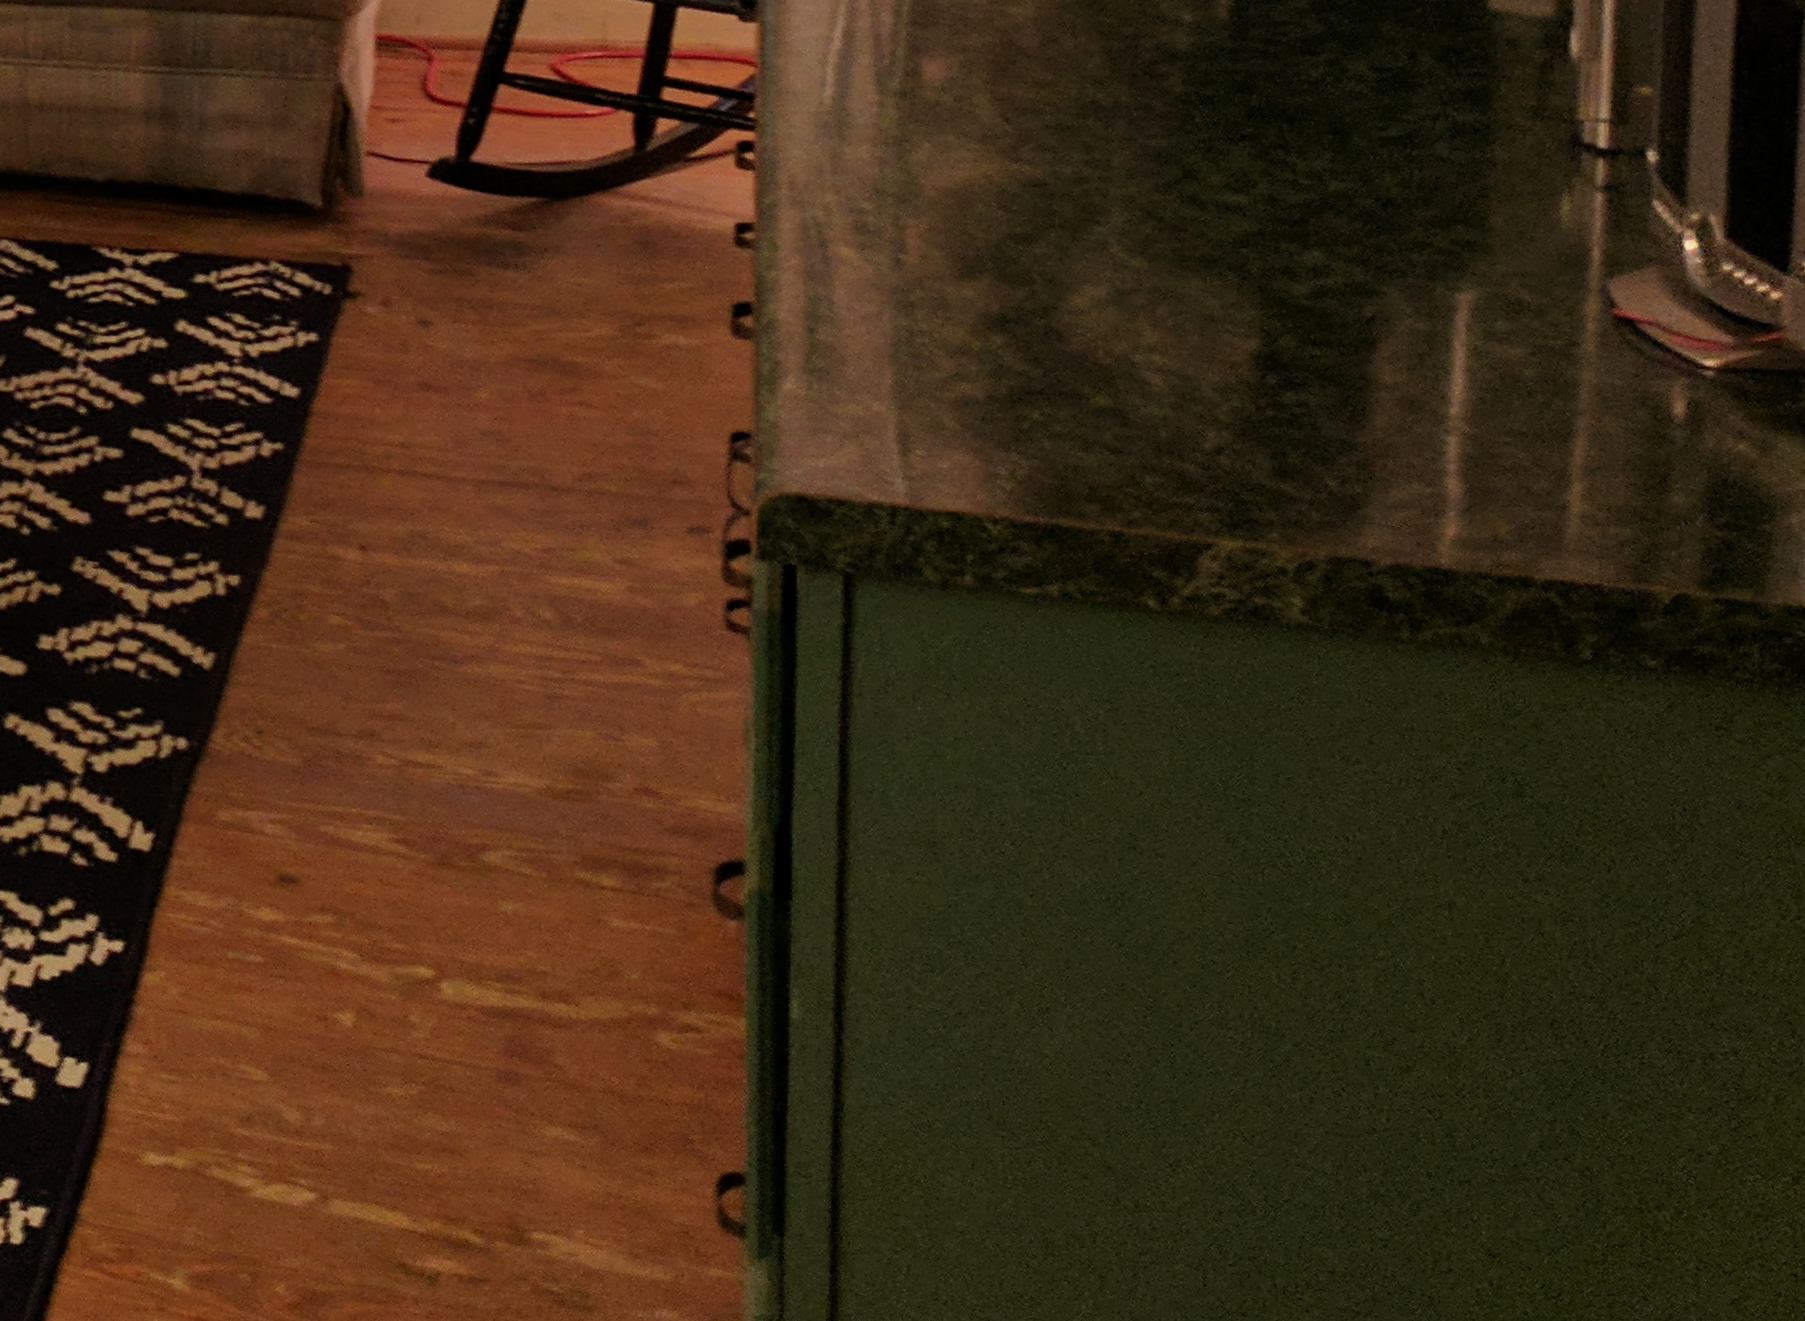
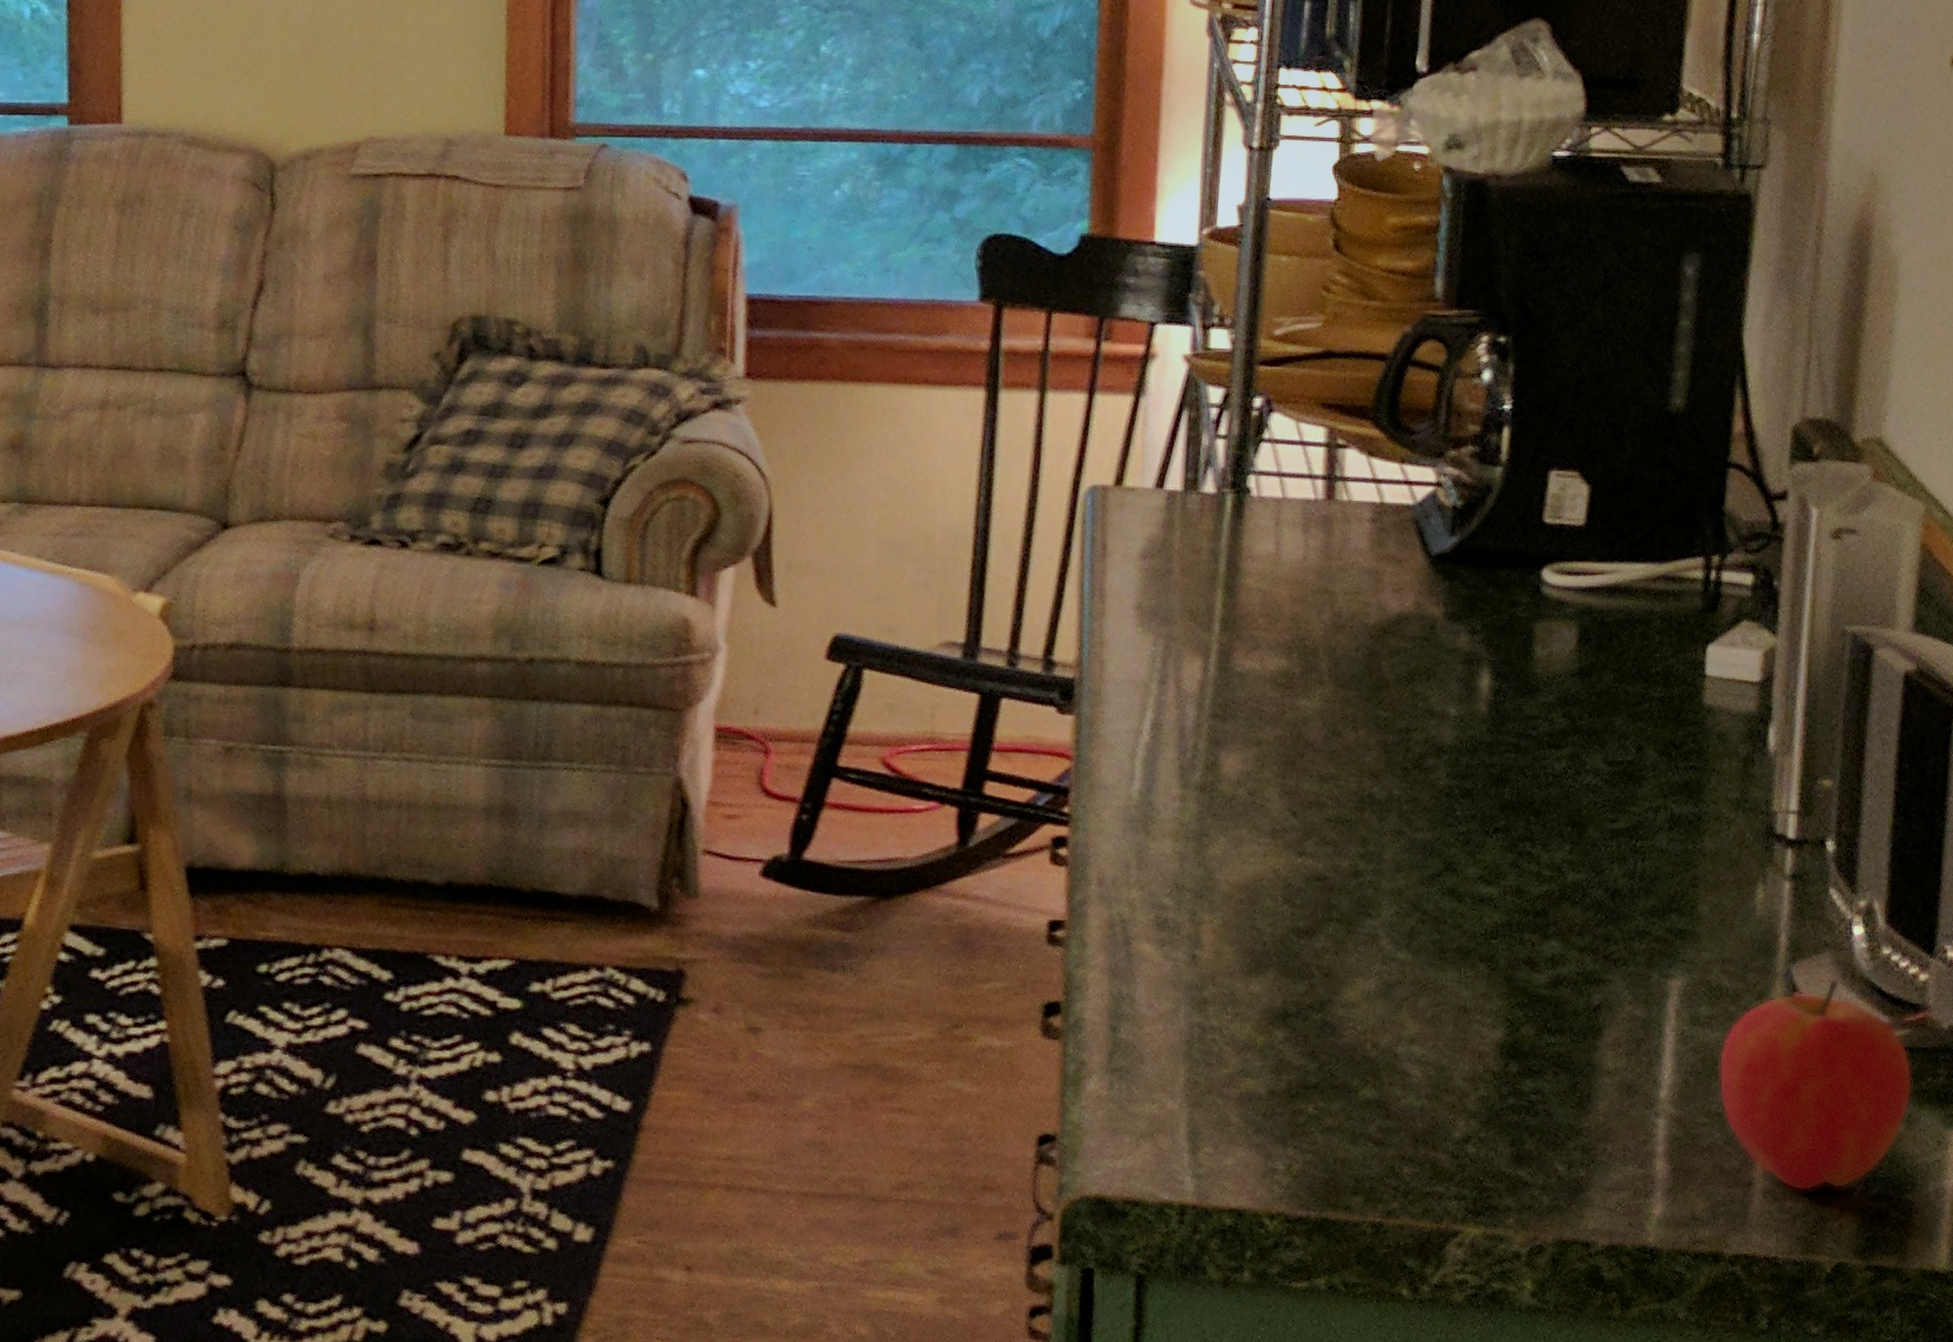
apple: none [1521,295,1767,518] -> present [1719,978,1913,1192]

